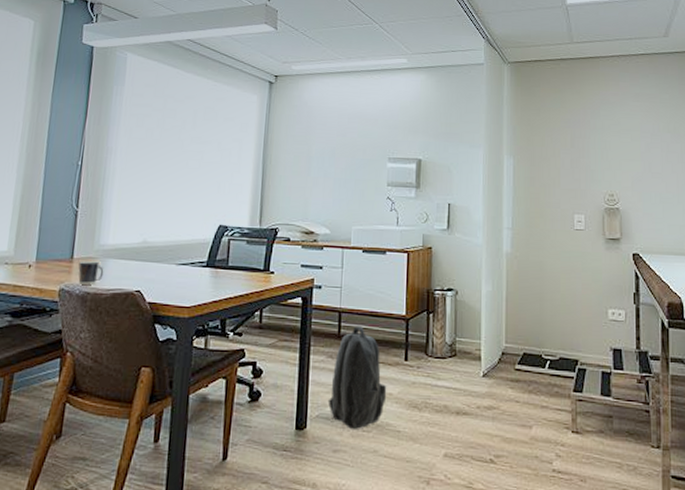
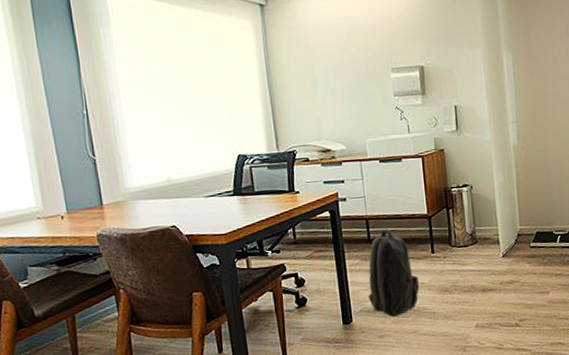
mug: present [78,261,104,285] -> none [110,204,137,228]

